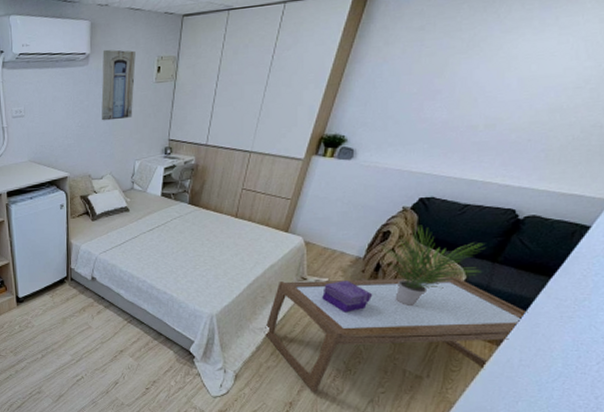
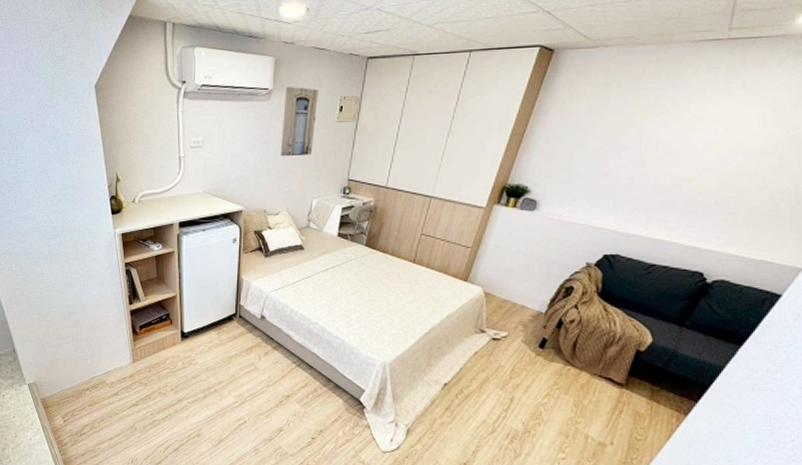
coffee table: present [264,276,529,392] -> none [439,333,718,454]
decorative box: present [322,280,373,313] -> none [501,335,555,370]
potted plant: present [380,225,486,305] -> none [562,282,672,367]

